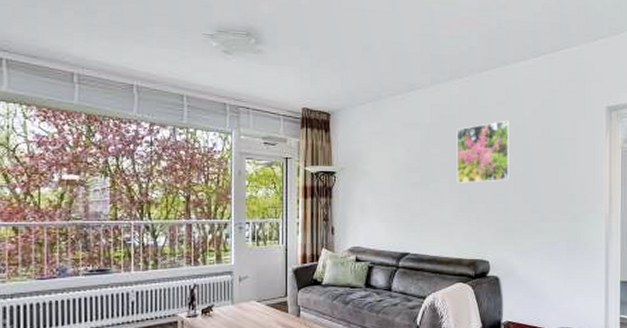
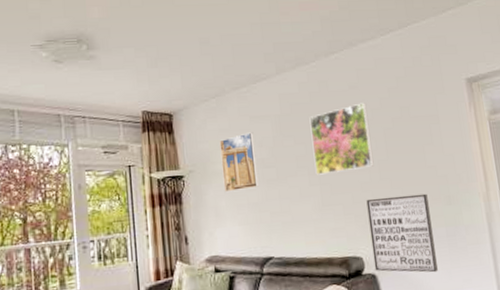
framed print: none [371,137,403,191] -> present [219,132,259,193]
wall art: none [499,209,555,281] -> present [366,193,438,273]

